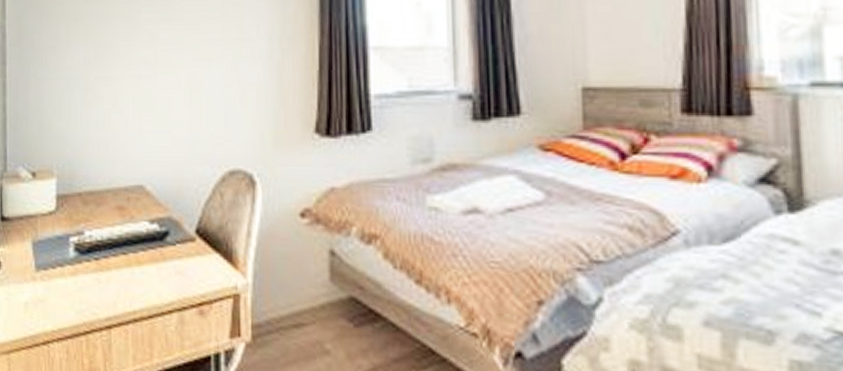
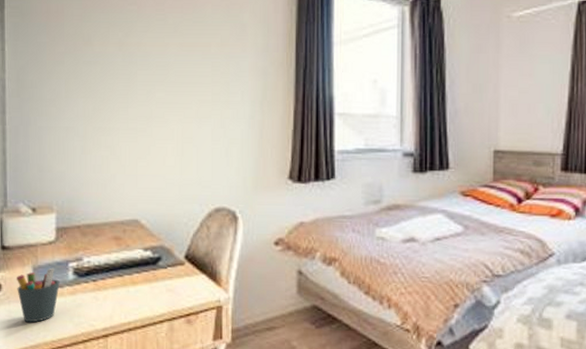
pen holder: none [15,242,60,308] -> present [16,267,60,323]

